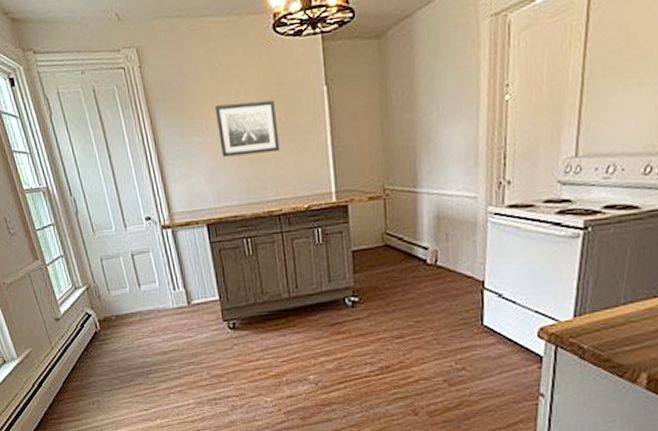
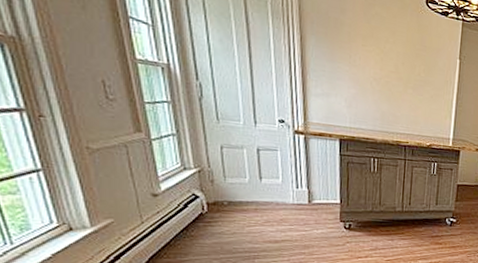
wall art: present [215,100,280,158] -> none [364,45,417,97]

